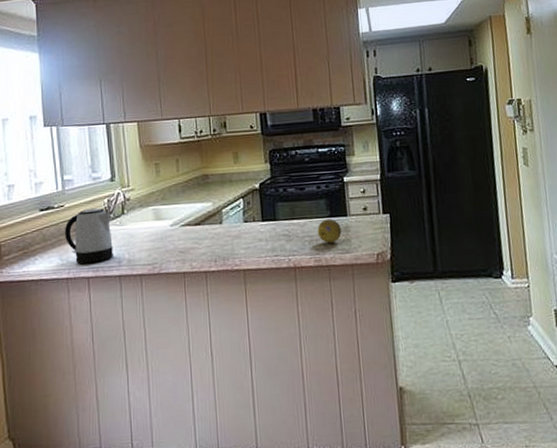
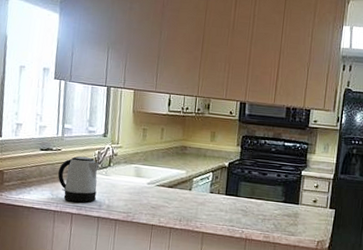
fruit: present [317,219,342,244] -> none [270,203,292,225]

